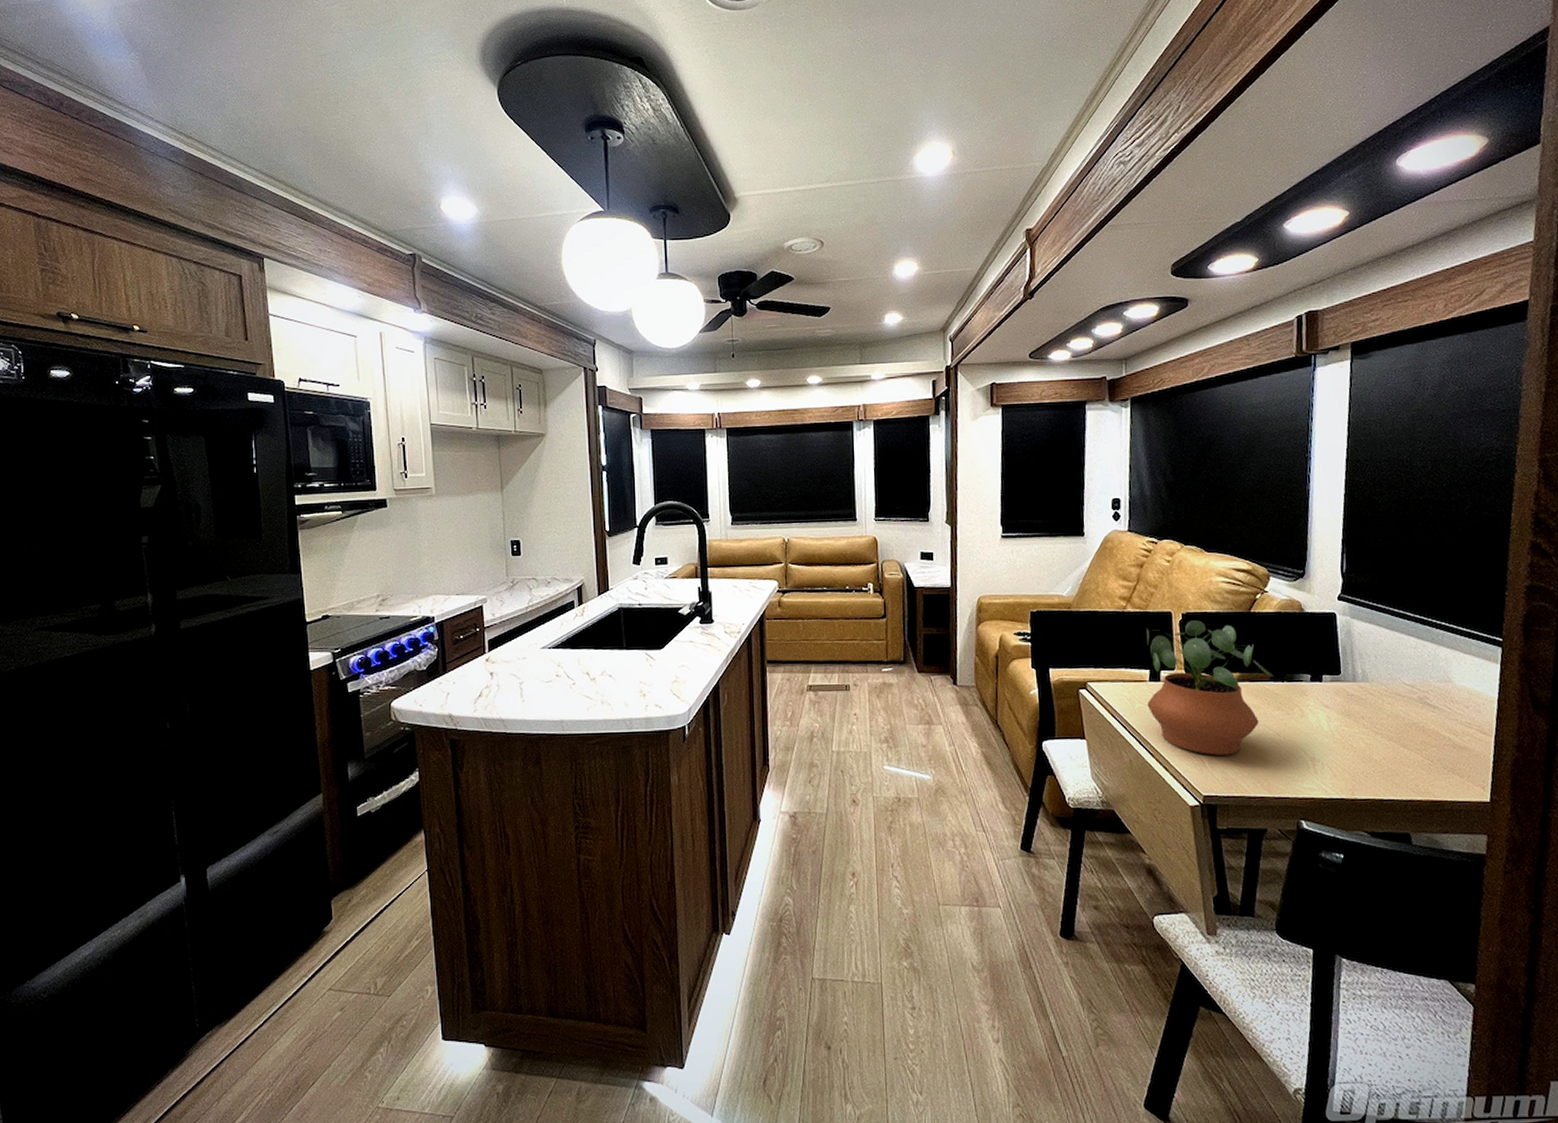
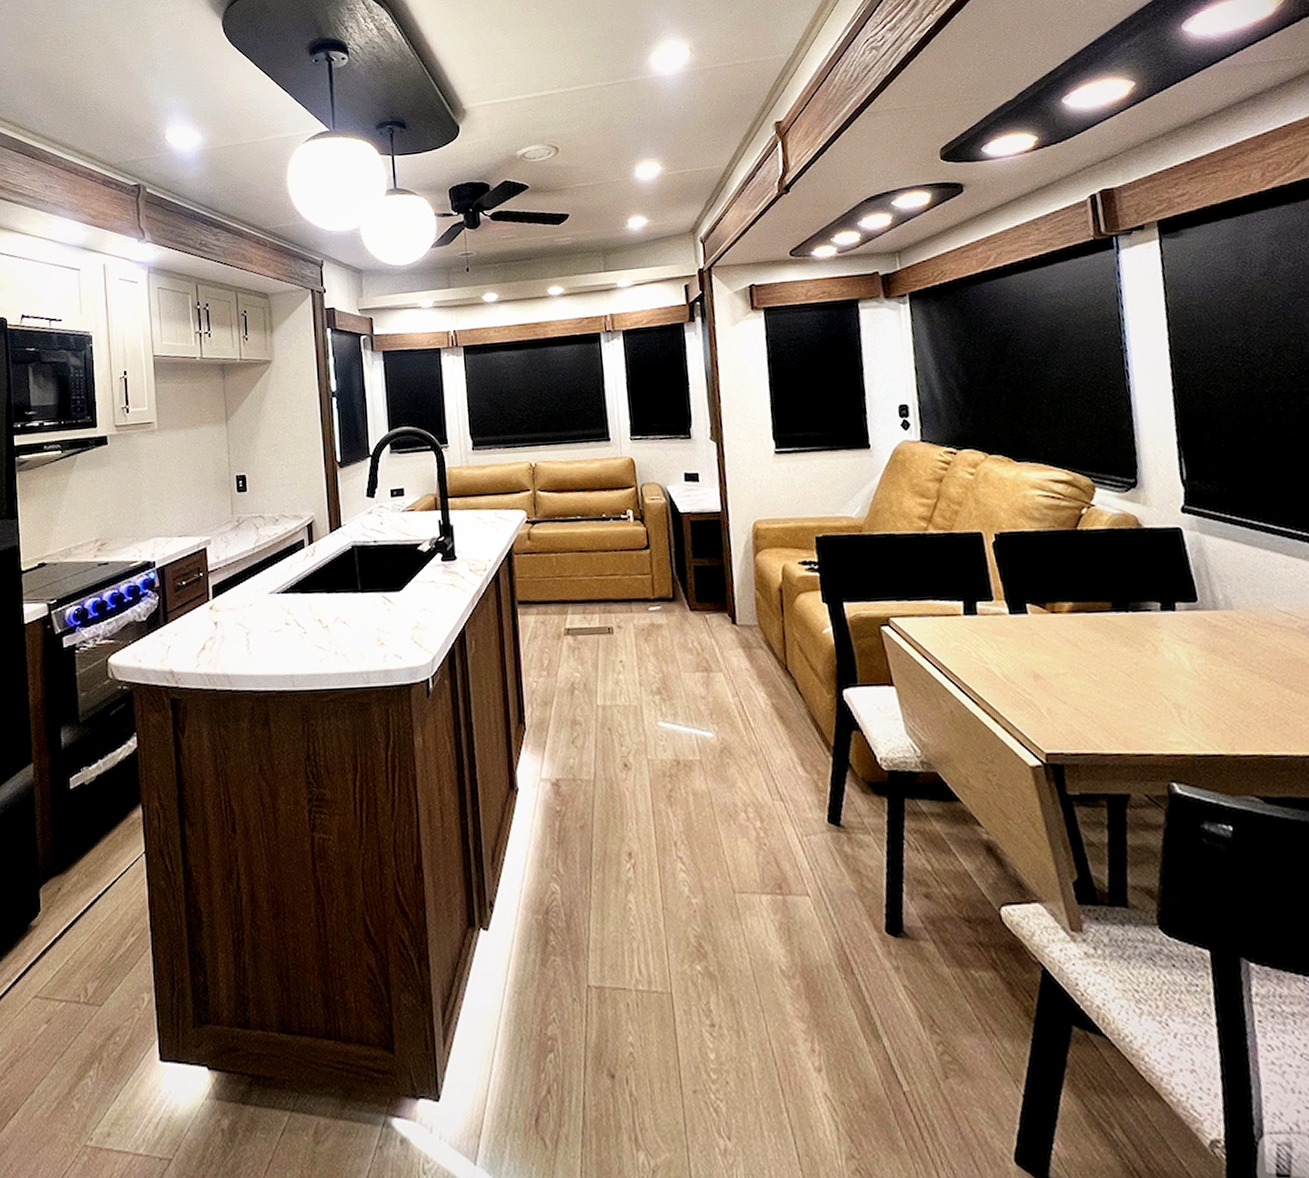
potted plant: present [1146,620,1274,755] -> none [954,541,1115,703]

